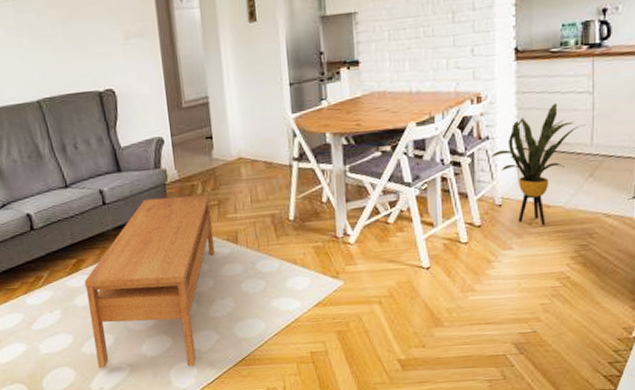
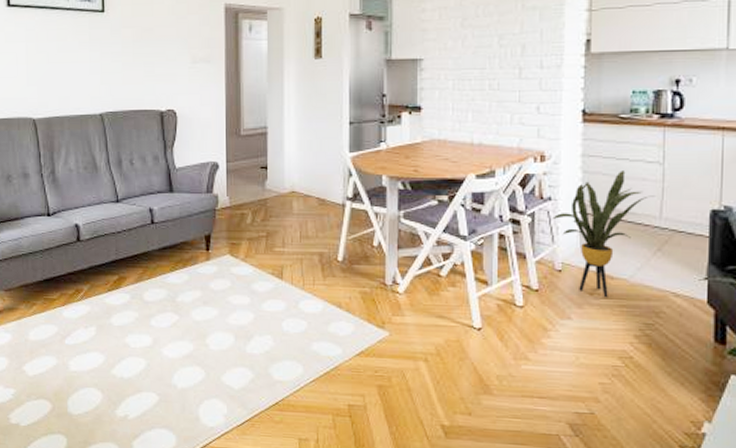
coffee table: present [84,194,215,368] -> none [123,223,259,403]

